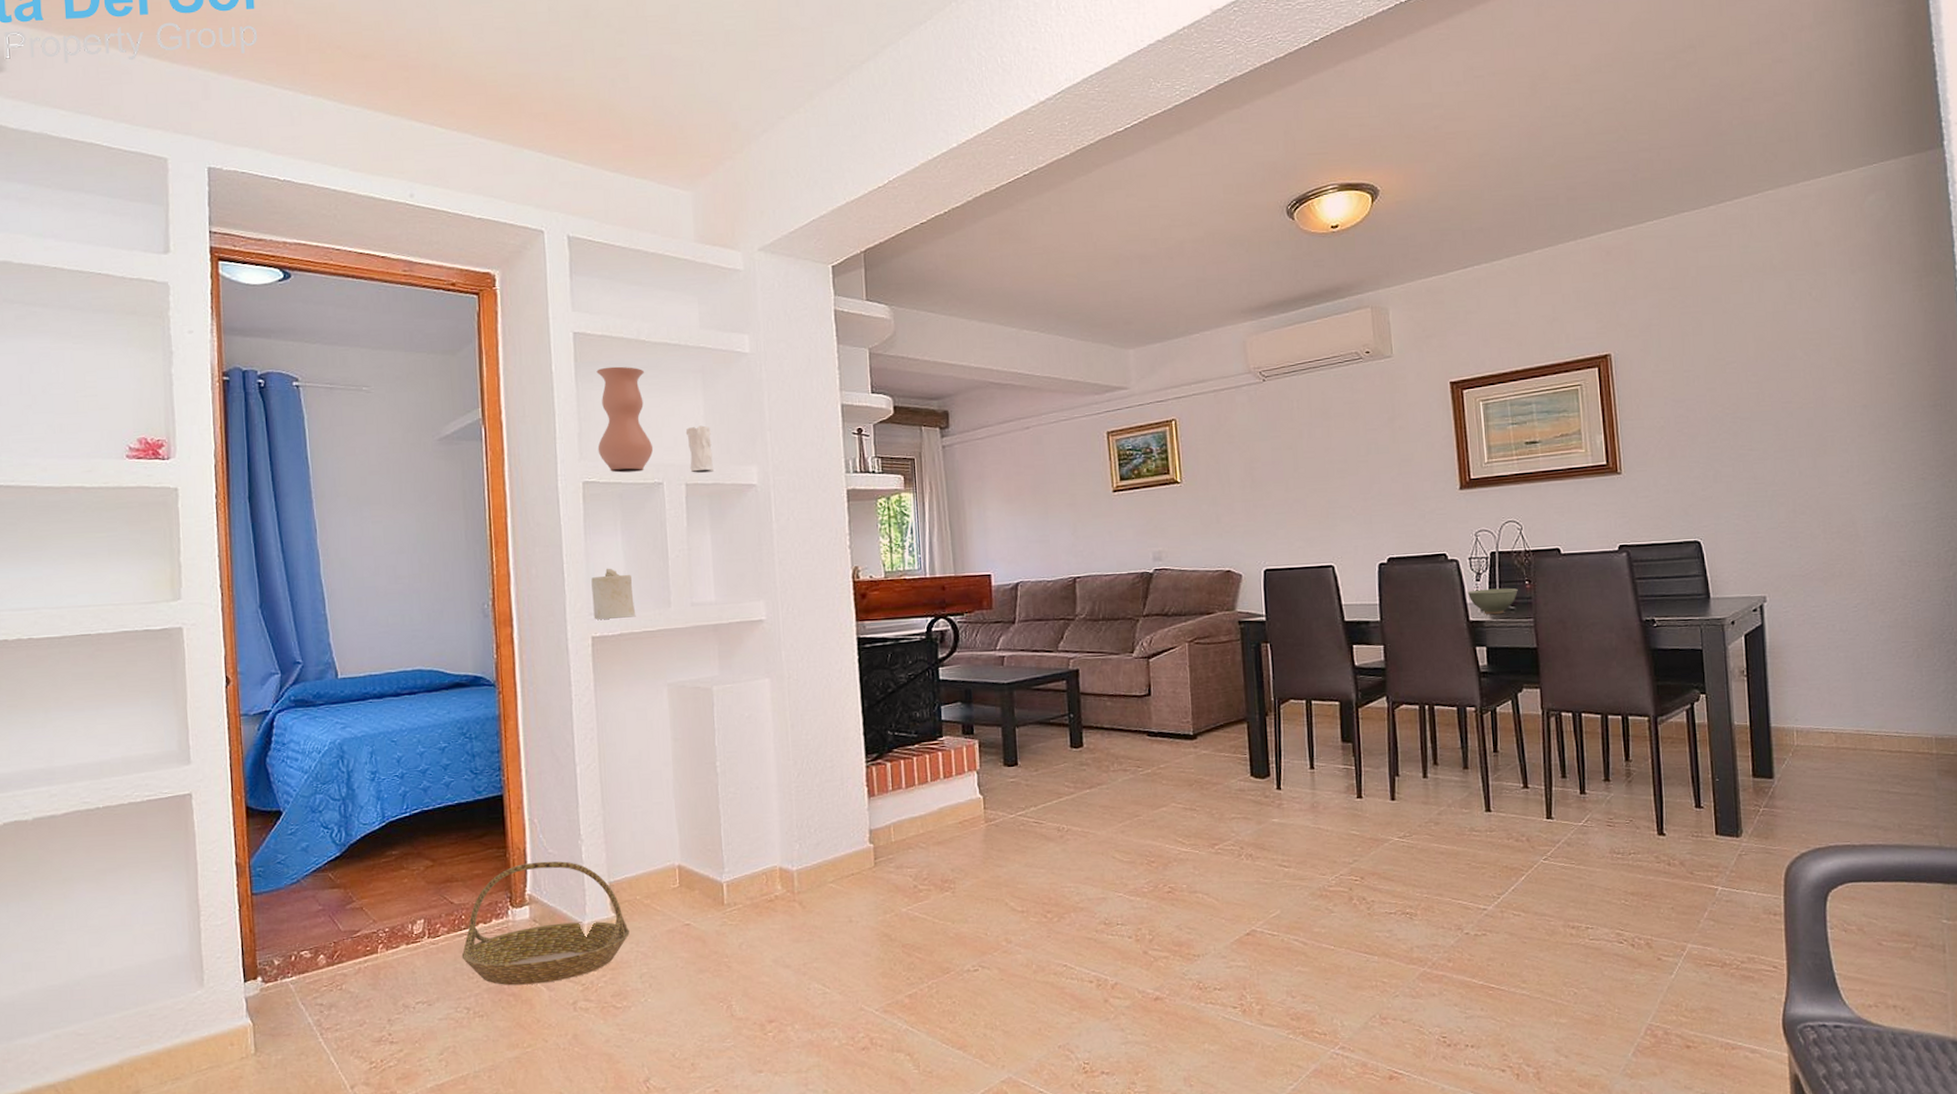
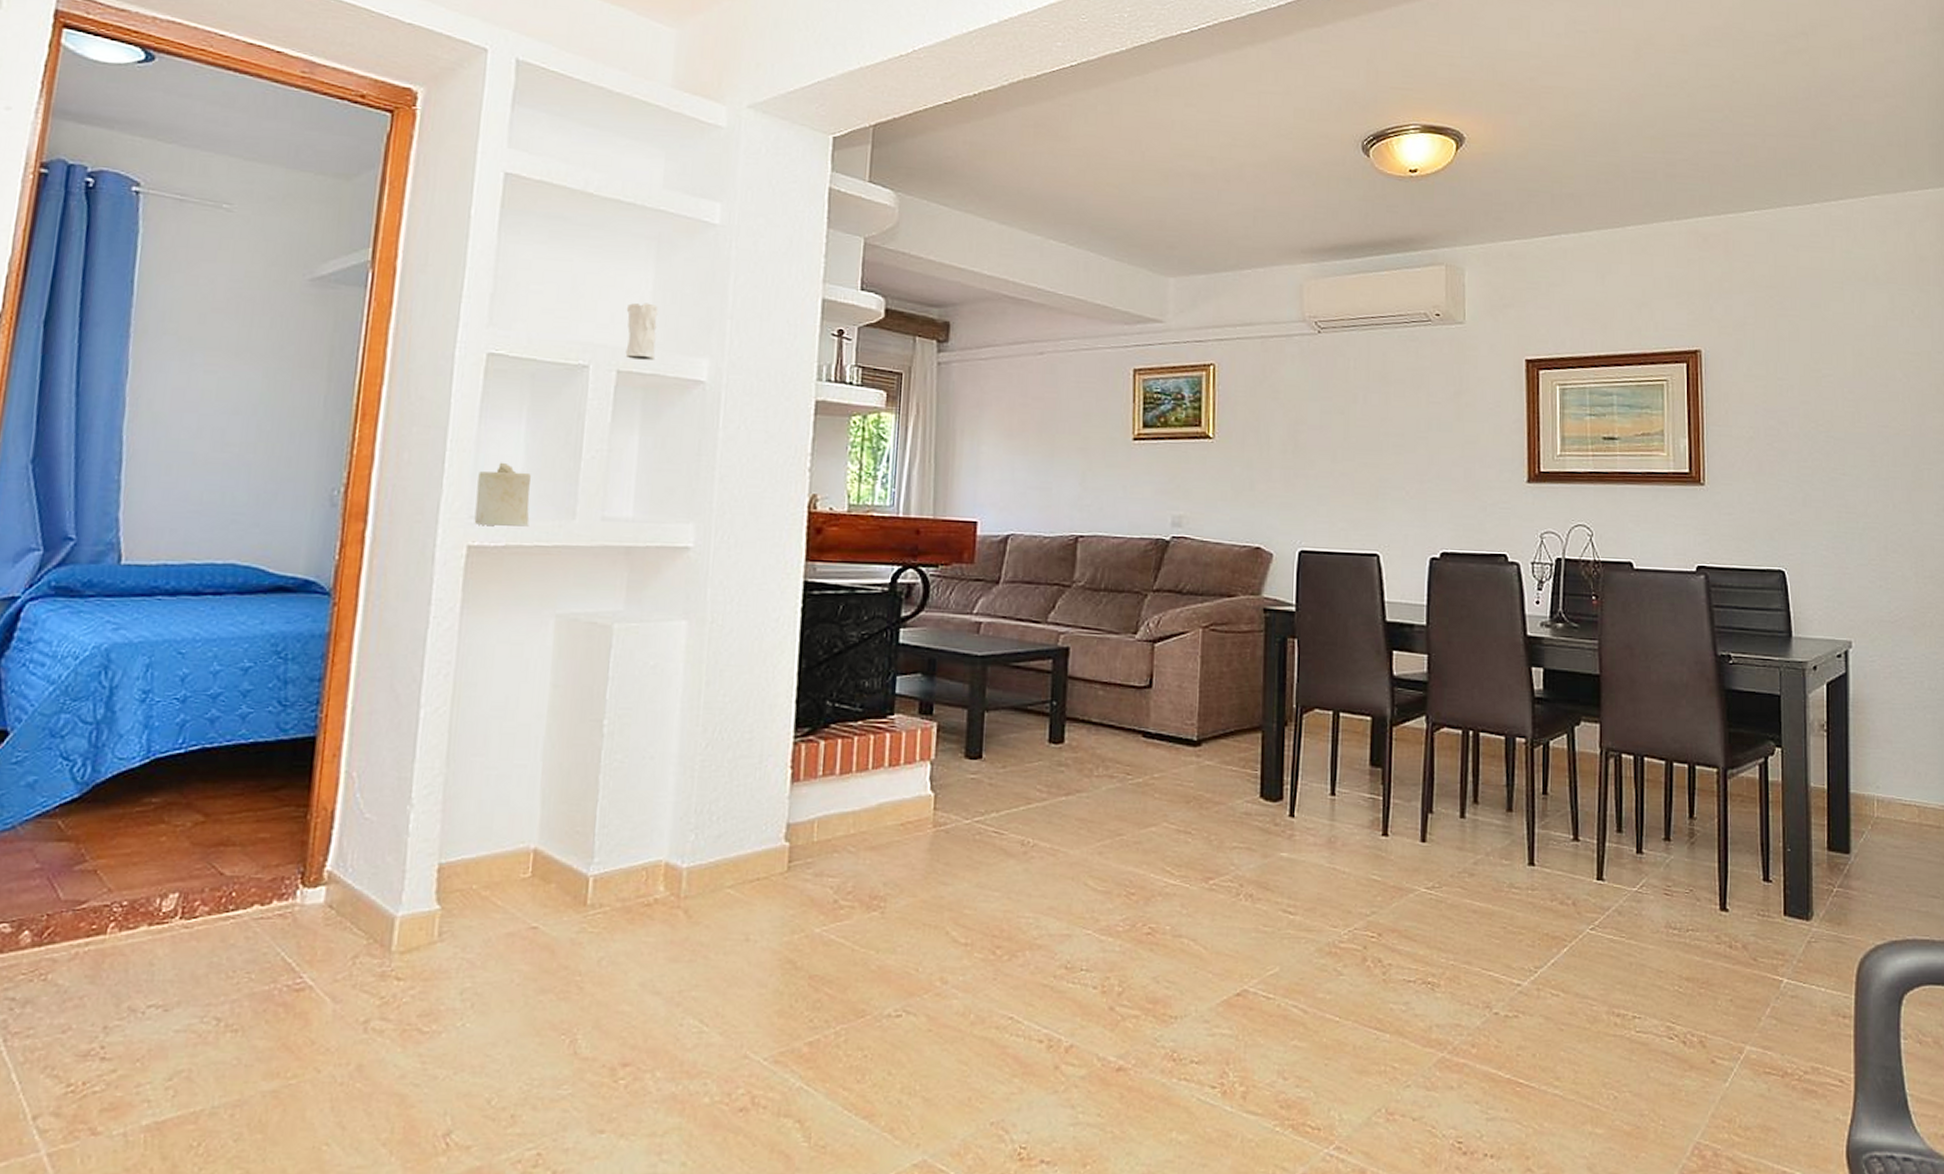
basket: present [461,861,630,986] -> none [222,828,456,992]
vase: present [596,366,654,473] -> none [512,219,587,349]
bowl: present [1467,588,1518,615] -> none [1526,600,1583,632]

